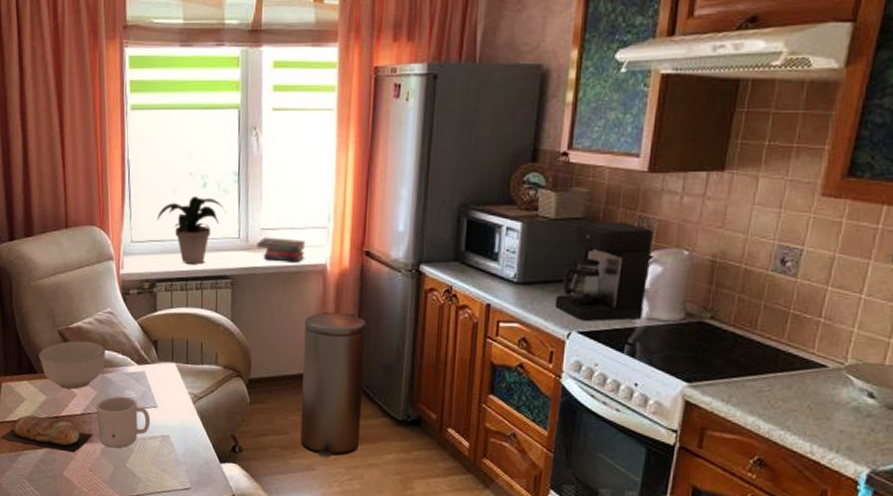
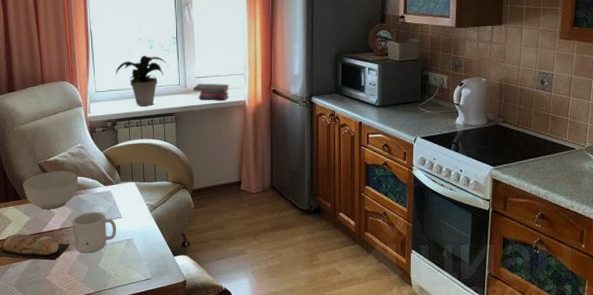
pedal bin: present [300,311,367,458] -> none [232,135,278,243]
coffee maker: present [554,221,654,322] -> none [404,61,463,130]

